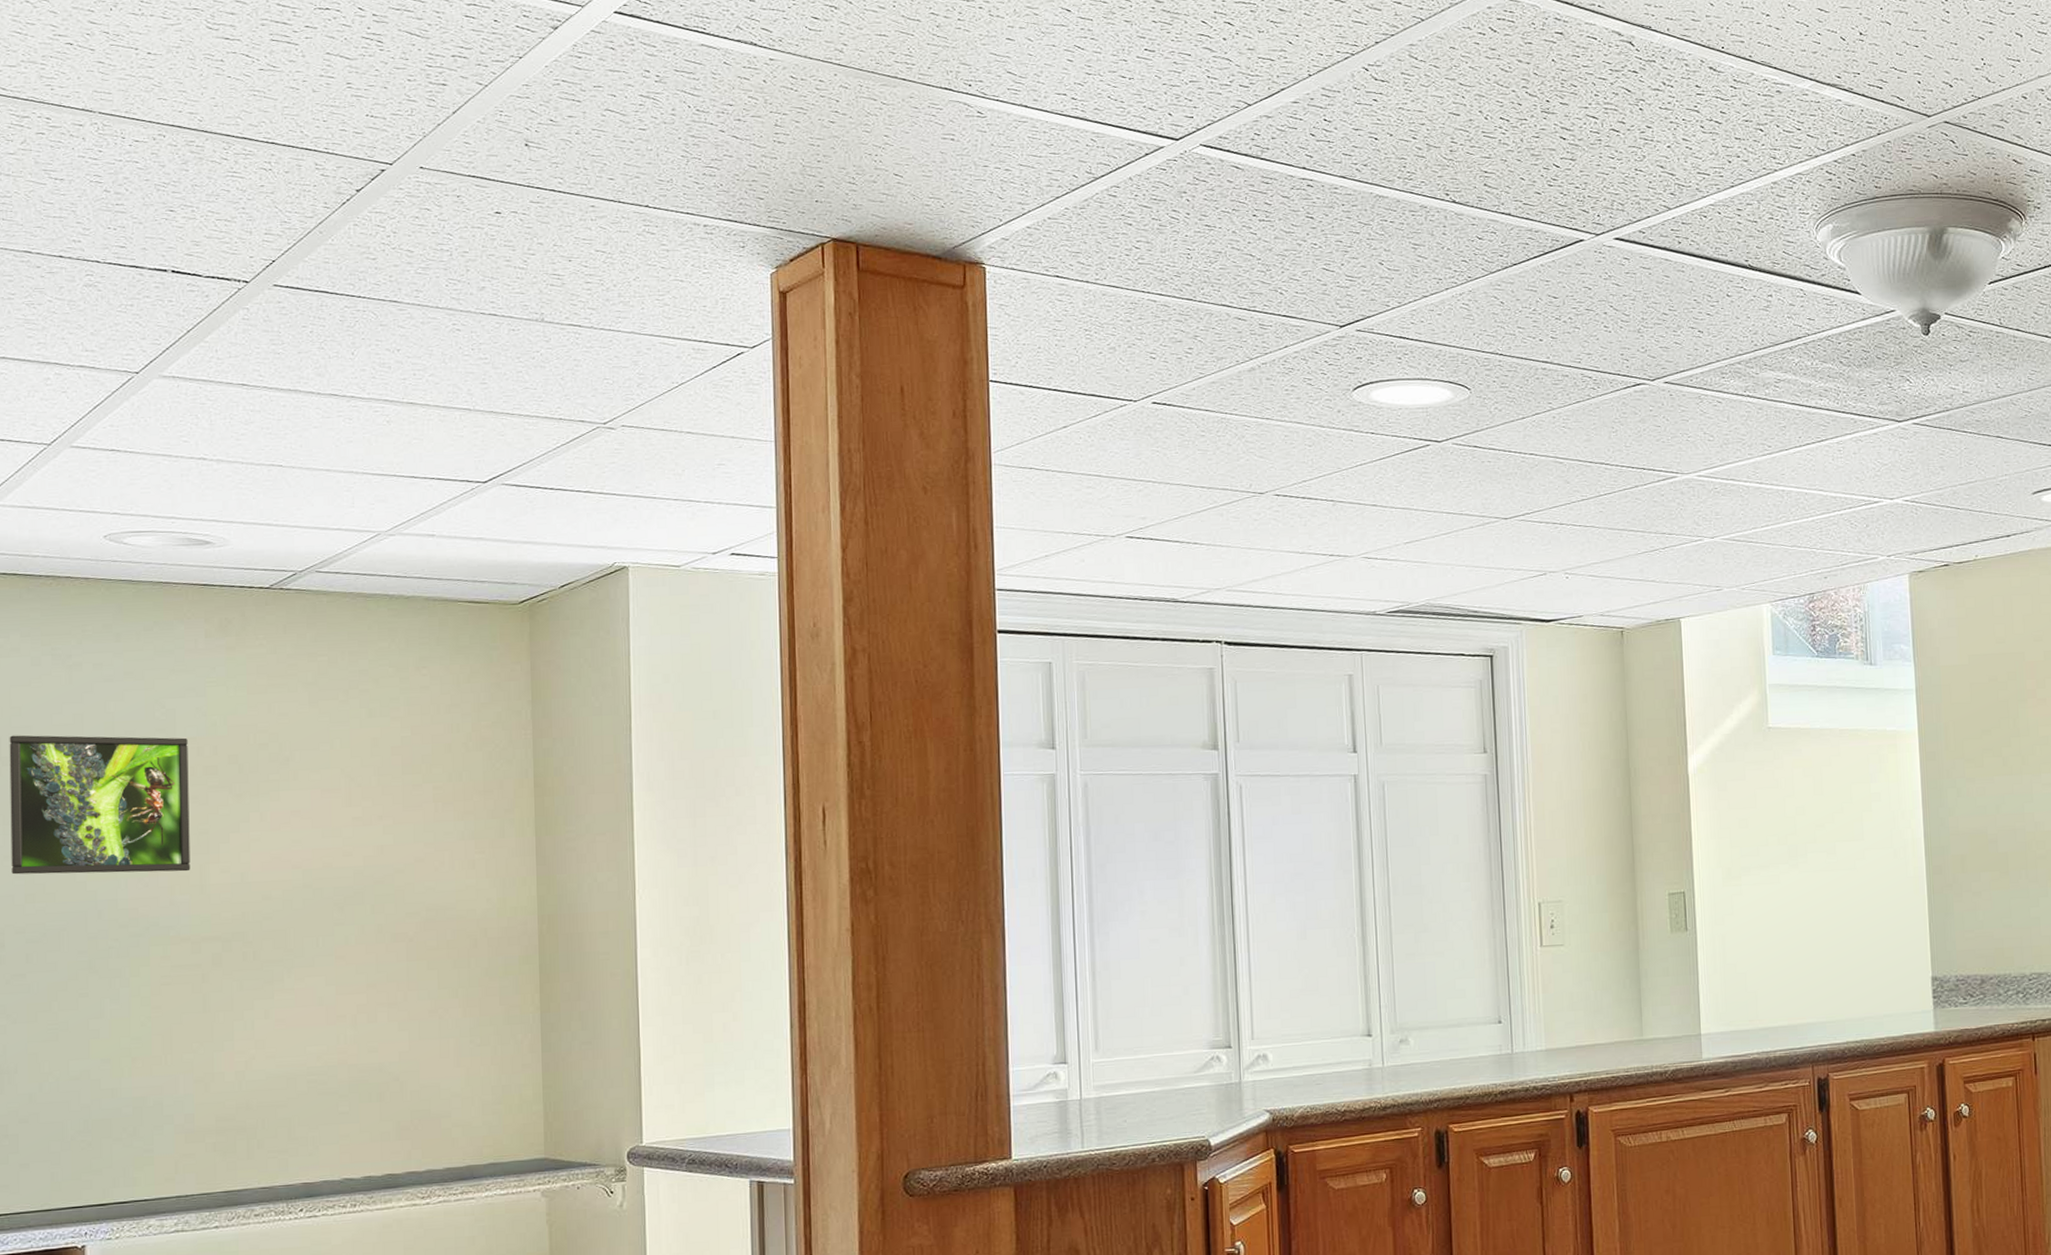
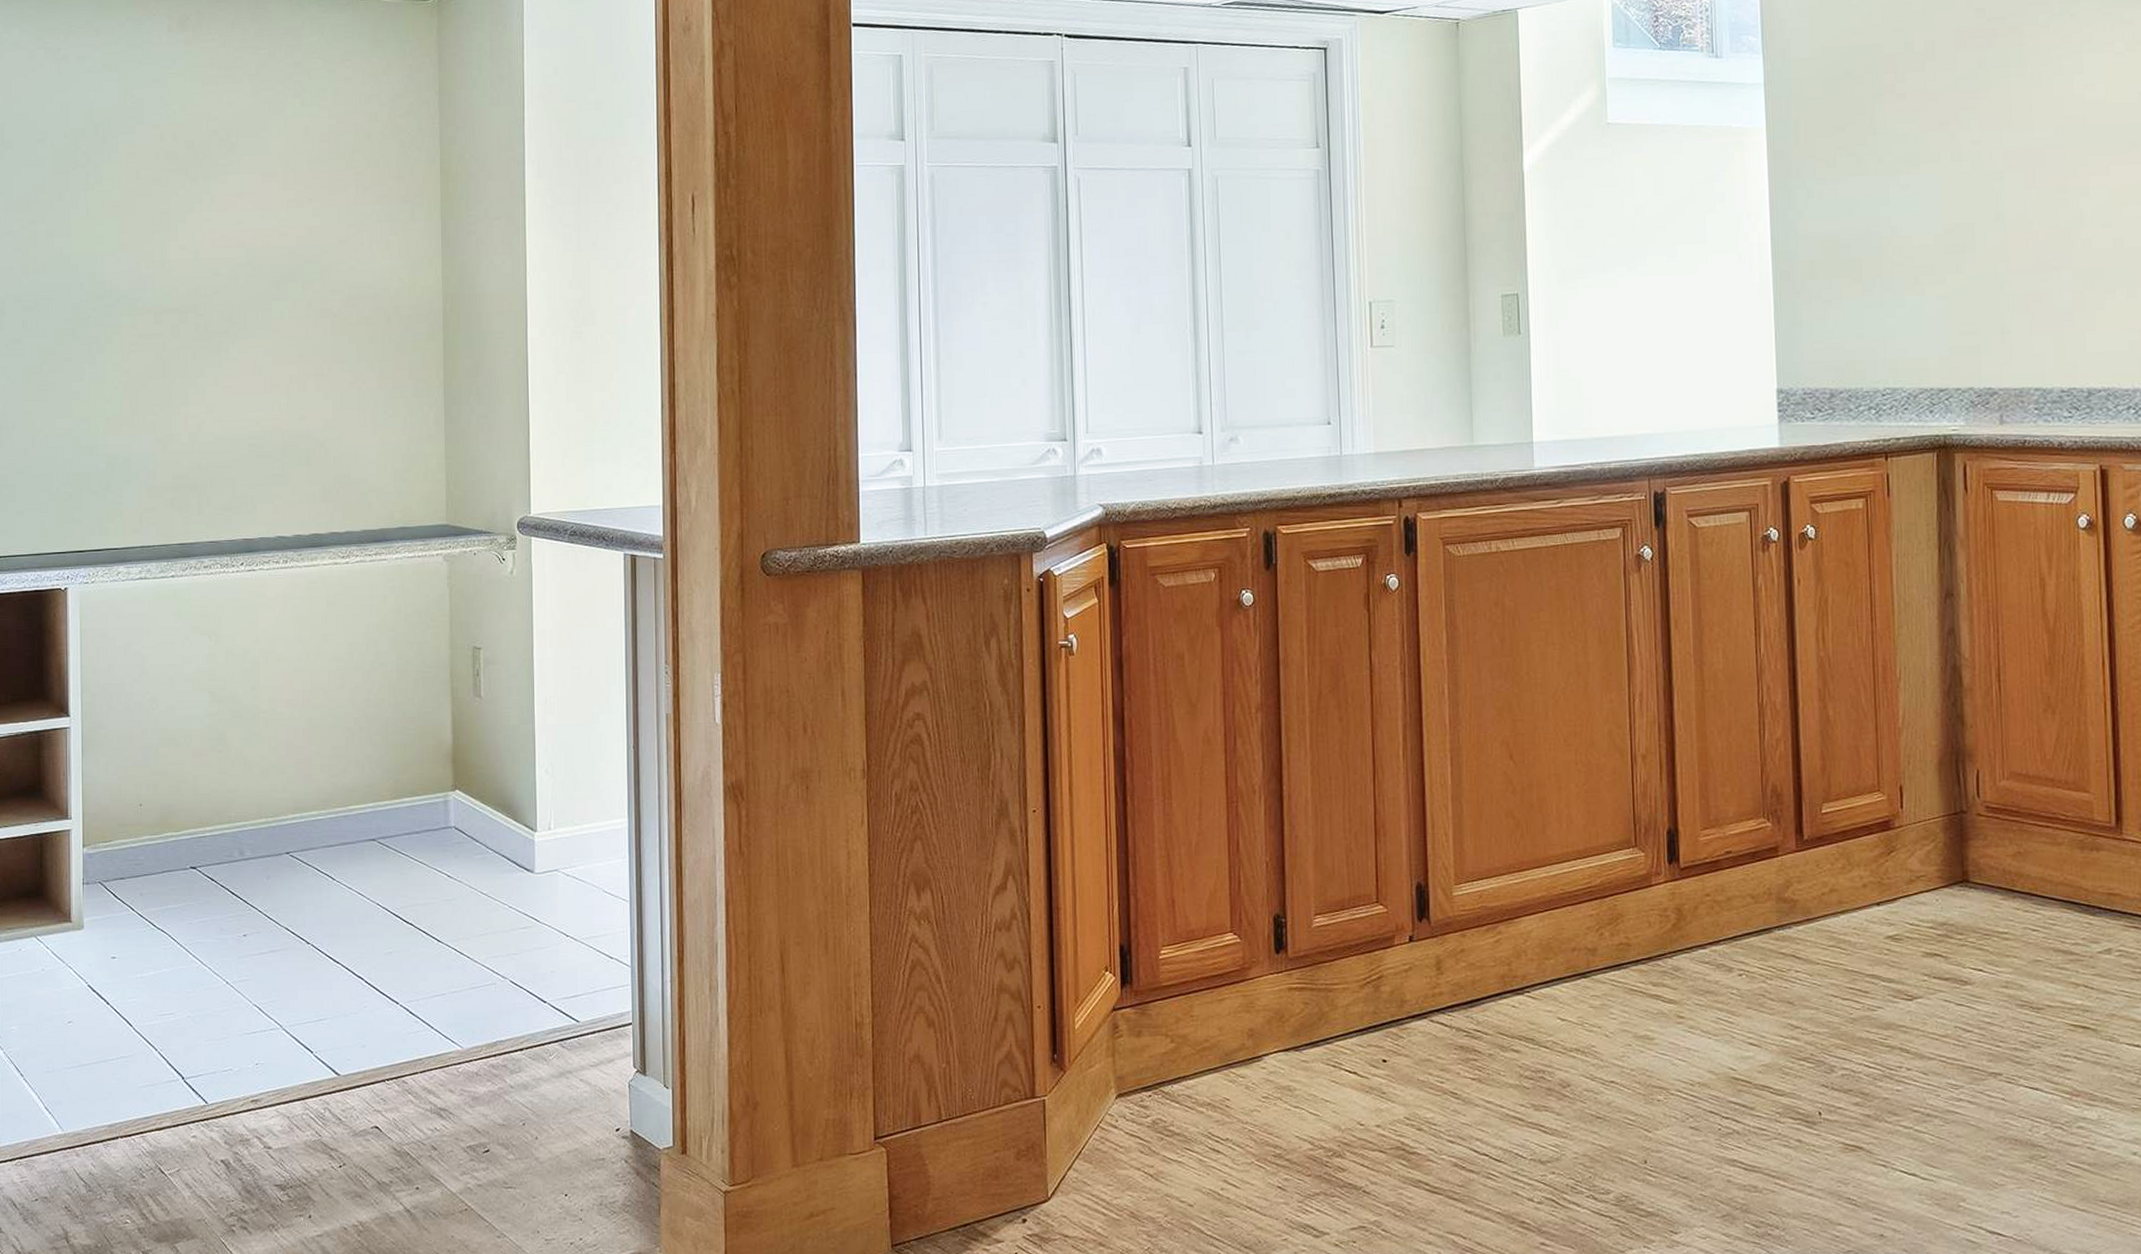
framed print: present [9,735,191,875] -> none [10,121,154,249]

